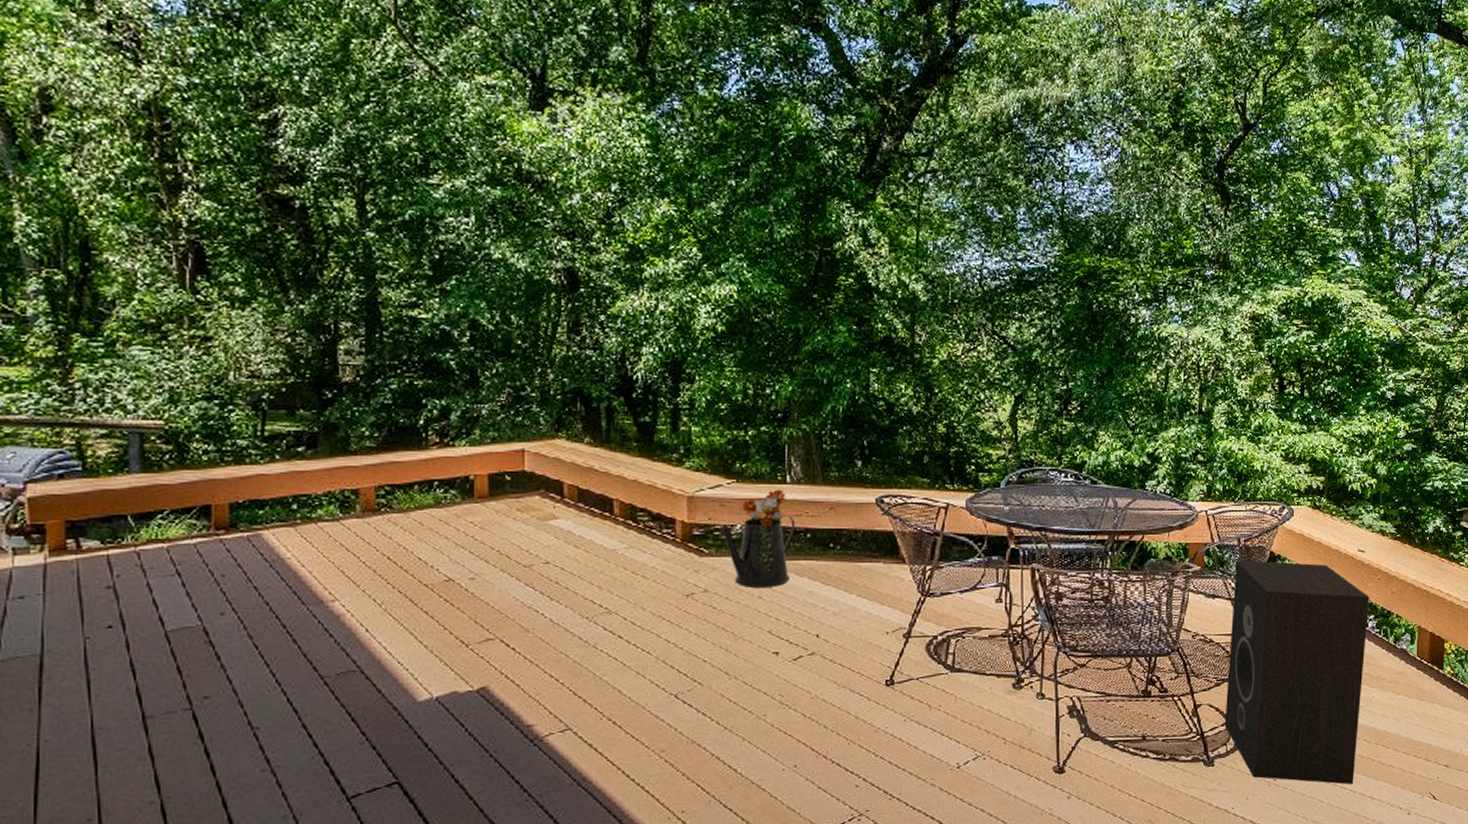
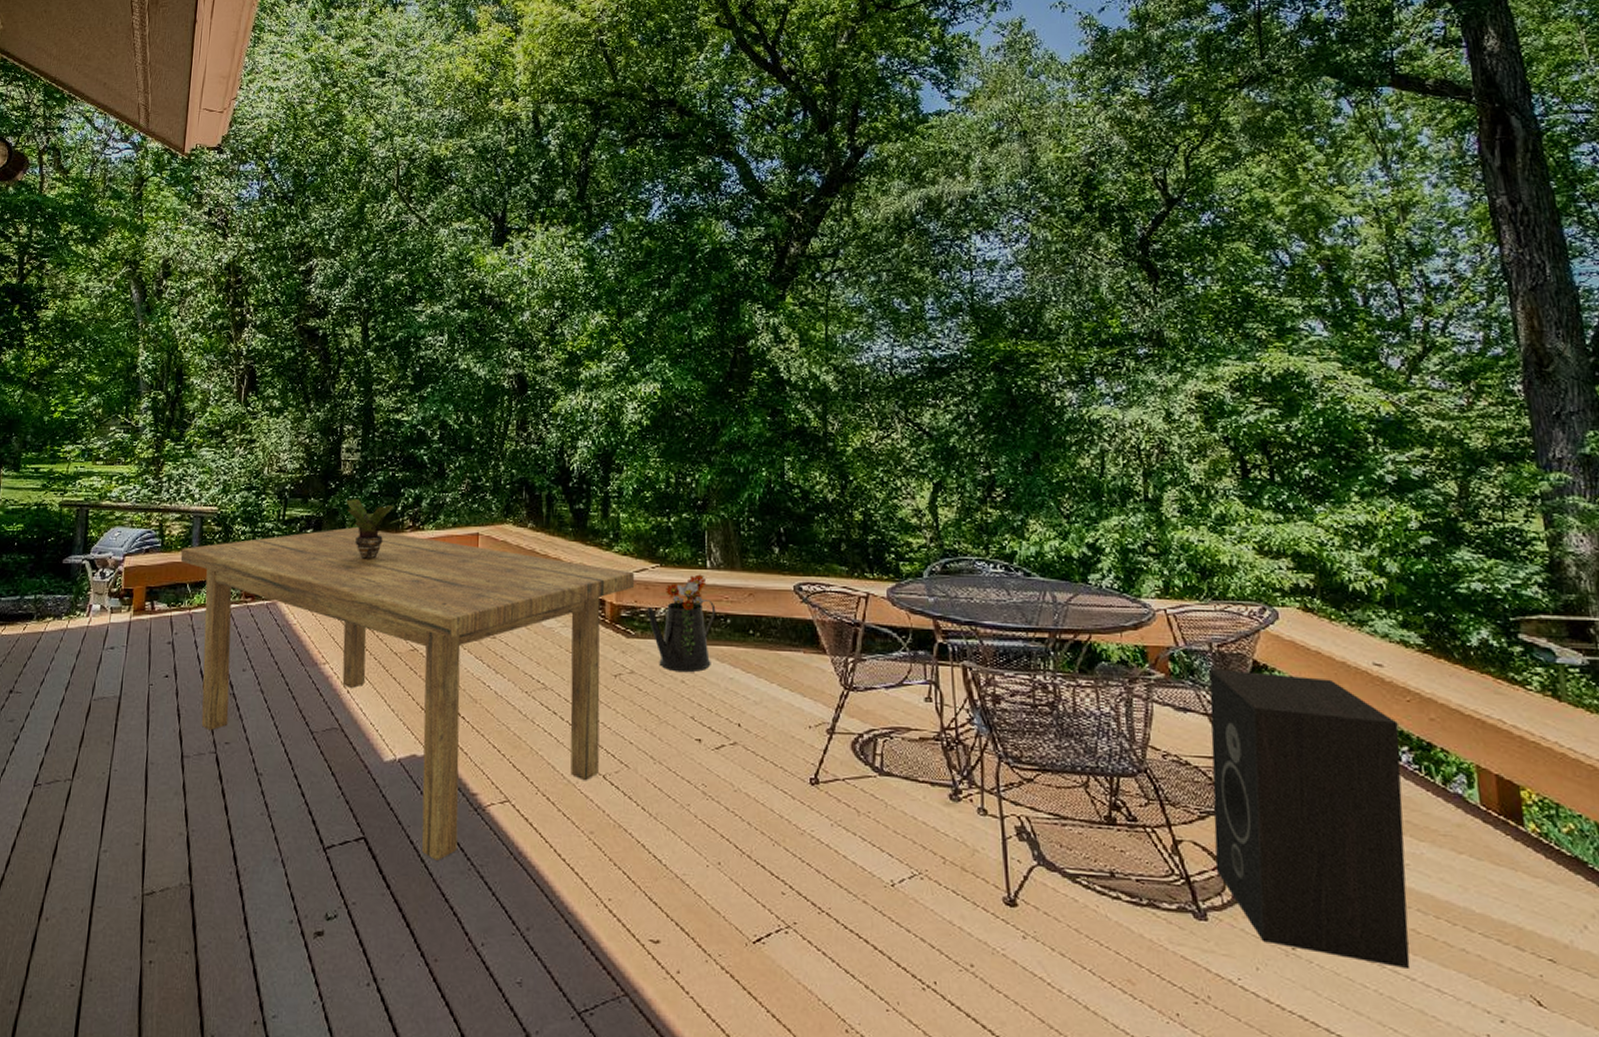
dining table: none [114,444,707,796] -> present [180,527,634,861]
potted plant: none [349,411,432,482] -> present [346,499,407,560]

